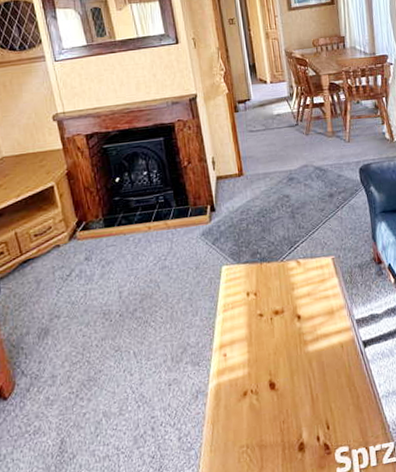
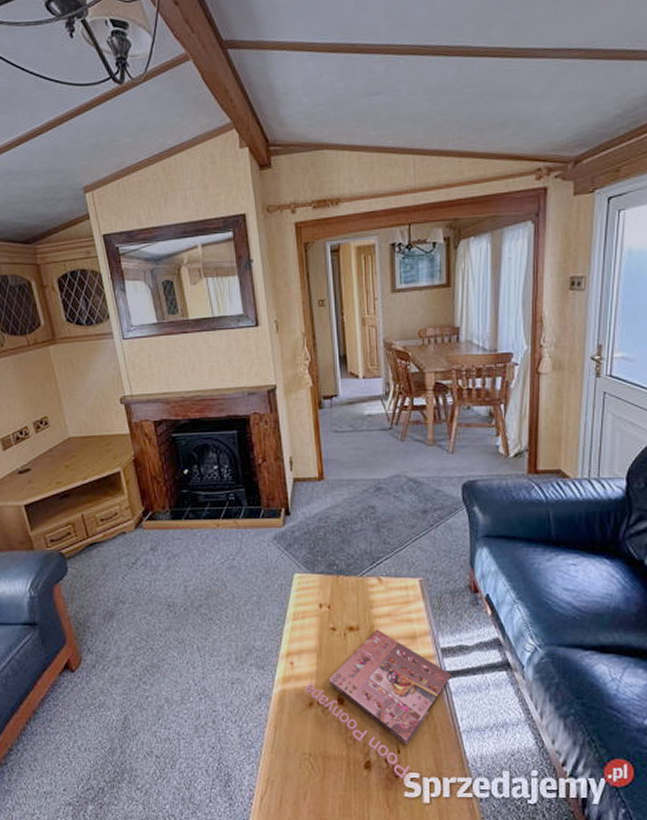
cover: none [239,309,368,456] -> present [305,629,452,779]

